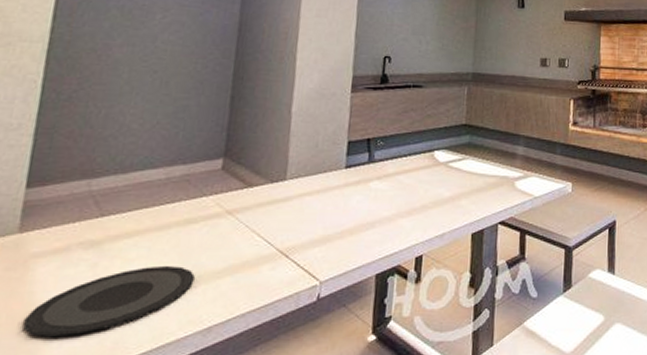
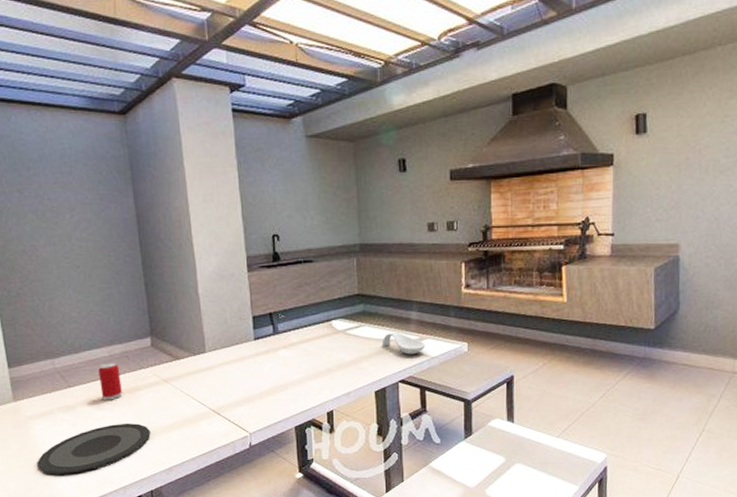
beverage can: none [142,187,175,235] -> present [98,363,123,400]
spoon rest: none [484,167,530,193] -> present [381,331,426,355]

